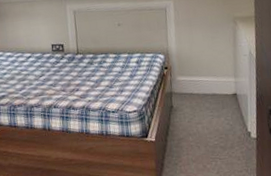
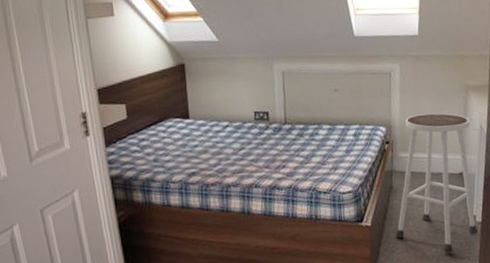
stool: none [177,41,254,166] -> present [395,113,479,253]

